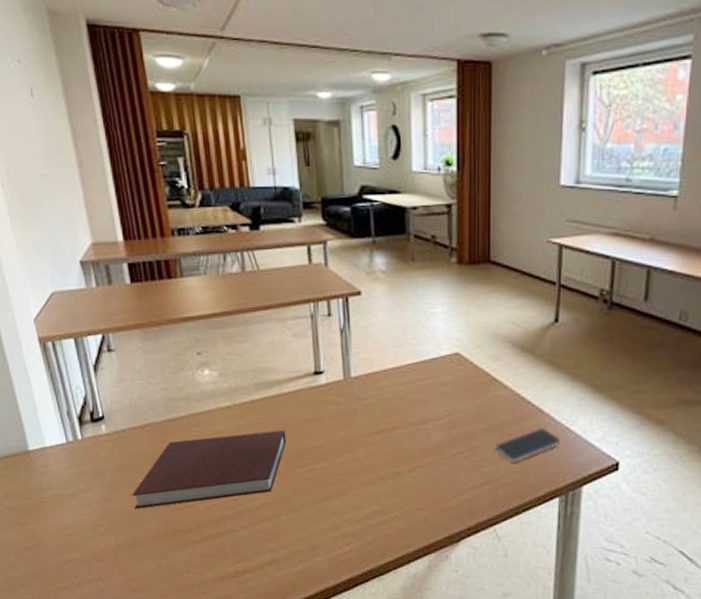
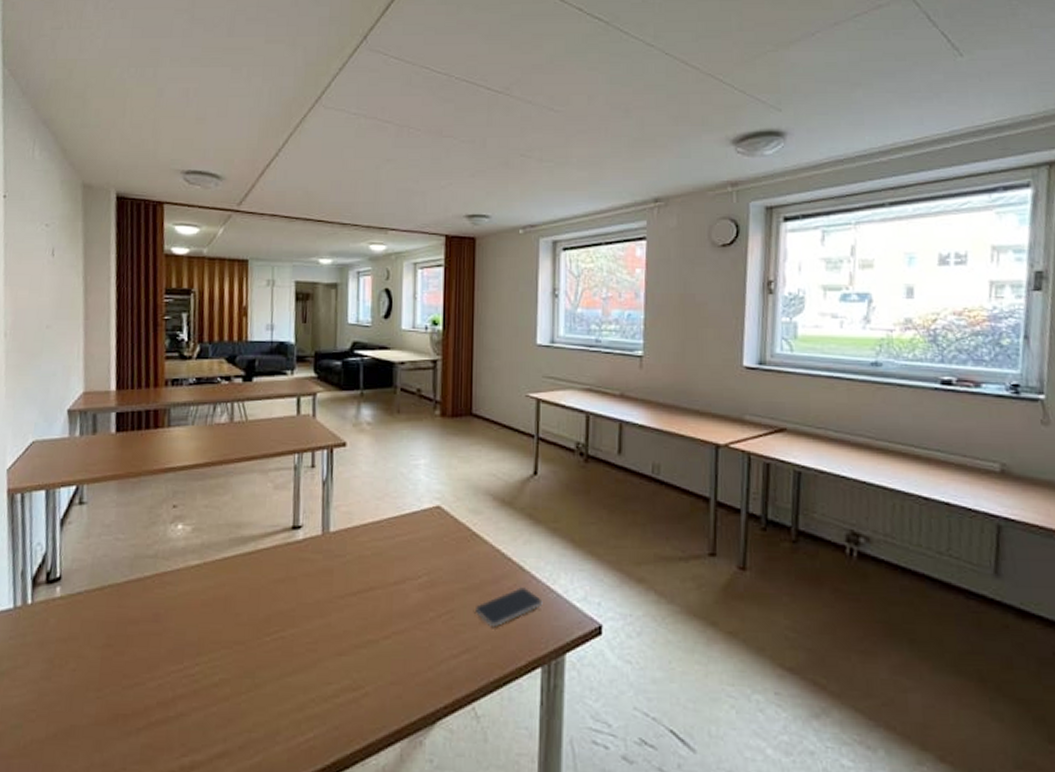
notebook: present [132,429,286,509] -> none [76,591,256,688]

